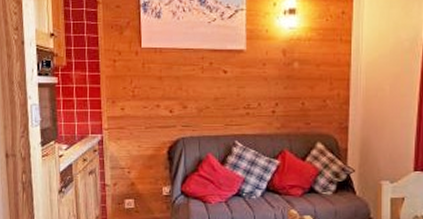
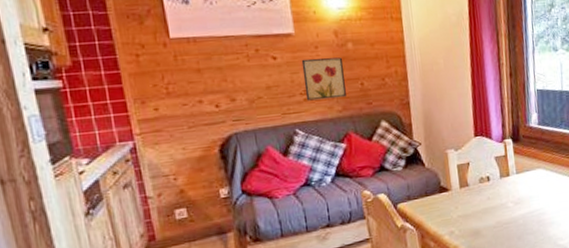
wall art: none [248,75,288,115] -> present [301,57,346,101]

